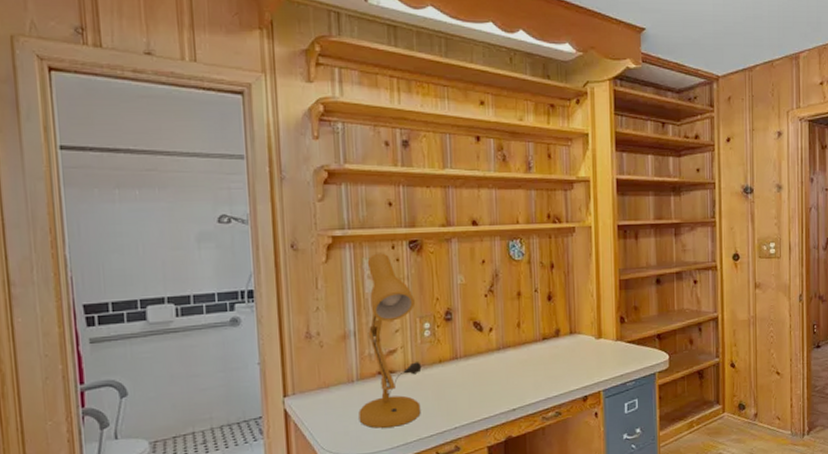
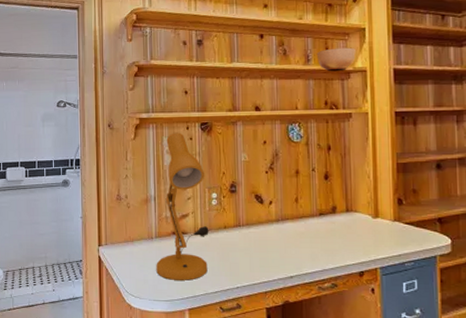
bowl: none [538,154,580,181] -> present [316,47,357,72]

